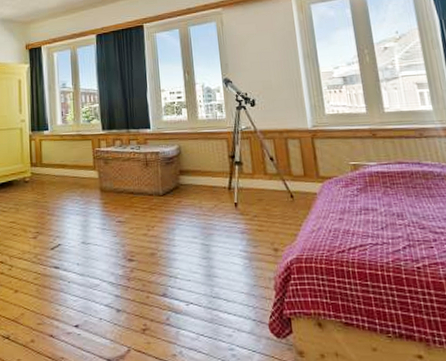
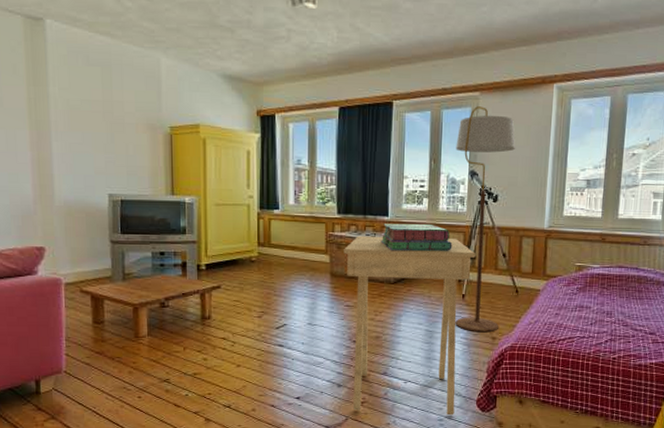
side table: none [111,146,246,344] -> present [344,235,476,416]
stack of books: none [145,133,217,163] -> present [380,223,453,252]
floor lamp: none [206,20,279,244] -> present [455,106,516,333]

